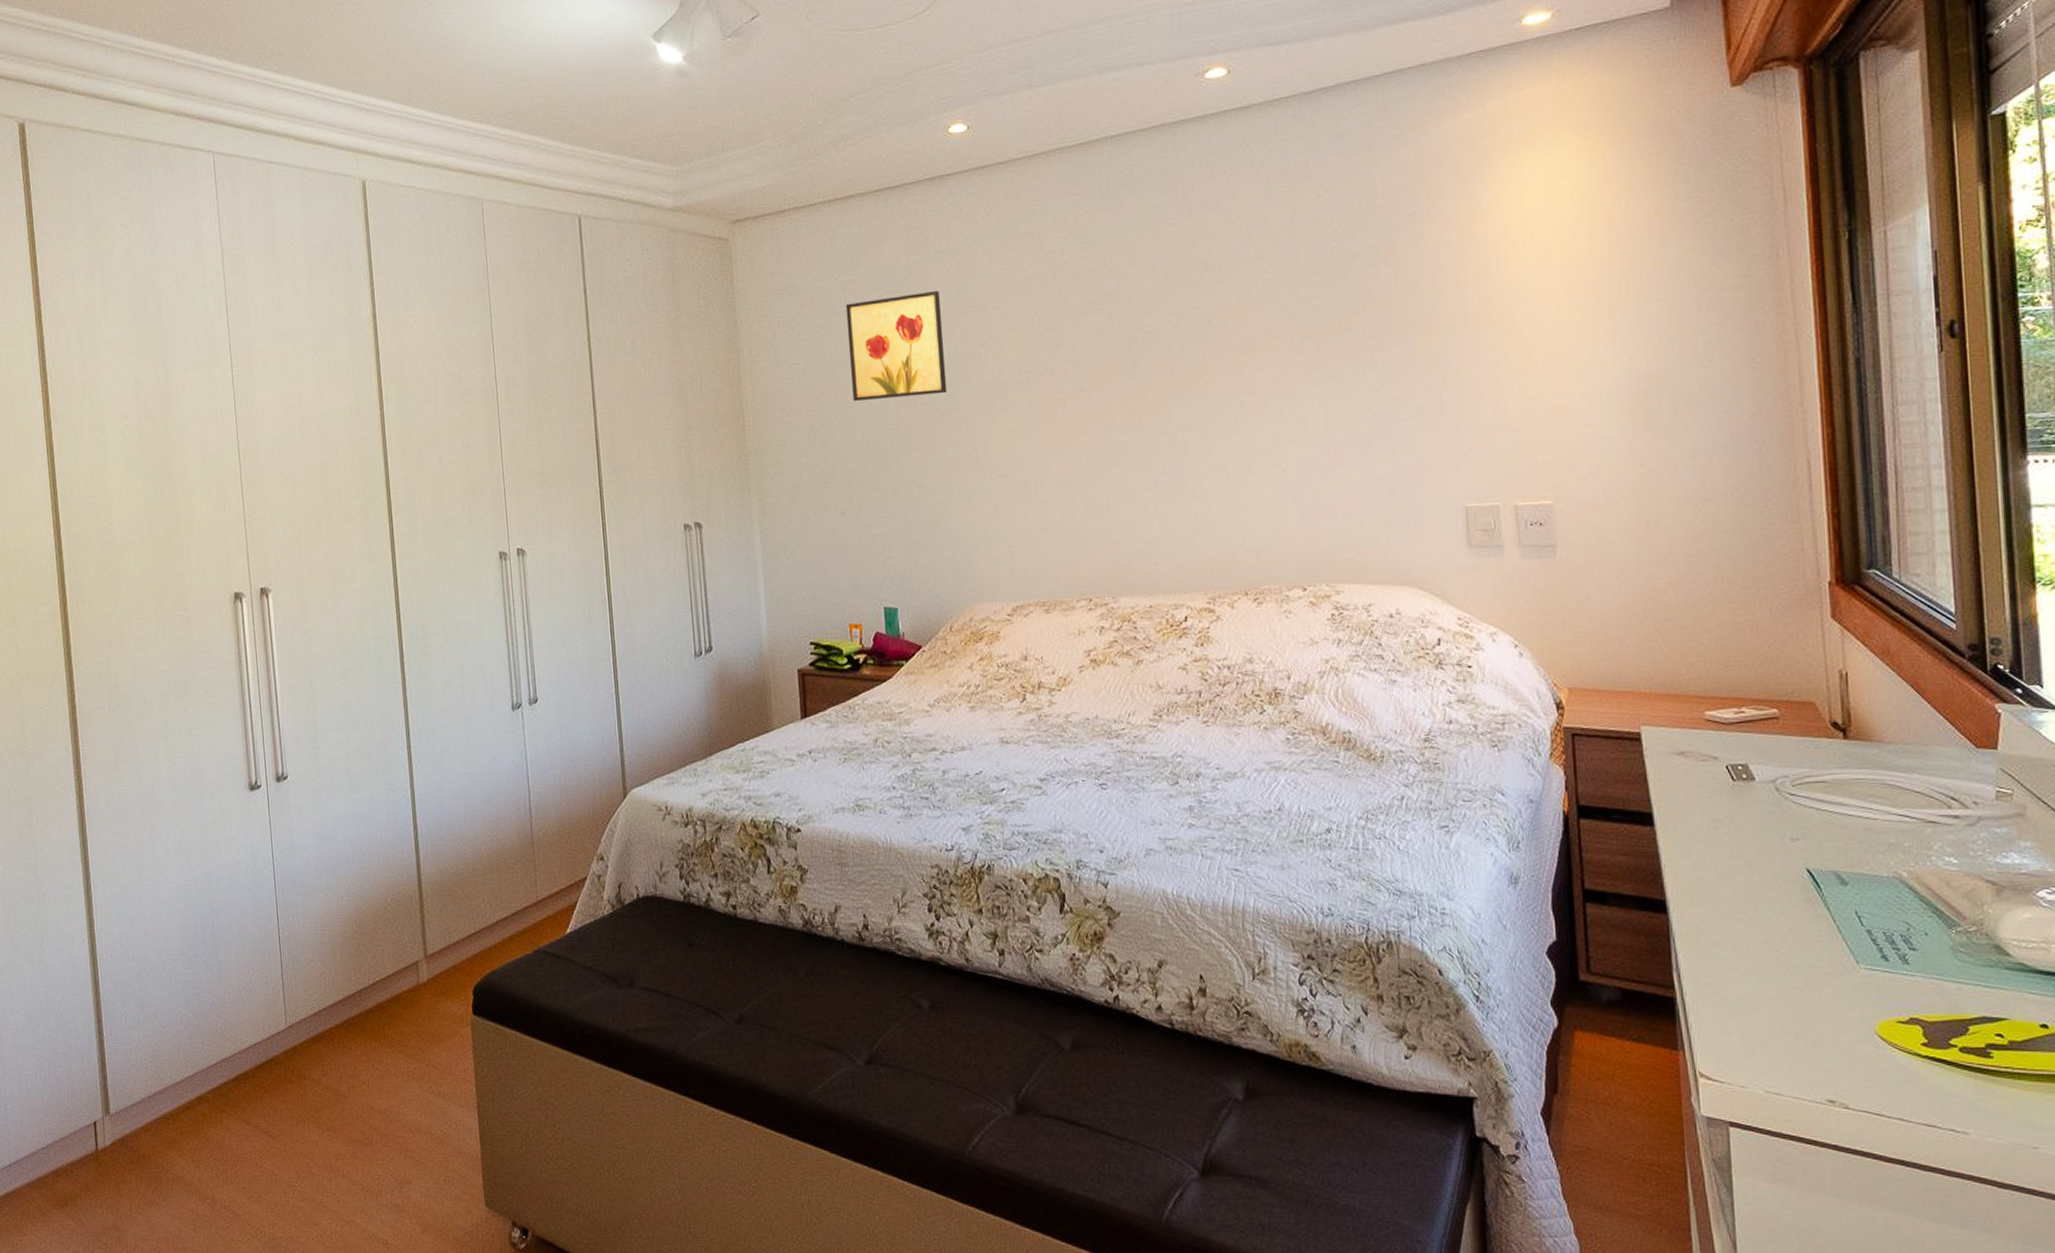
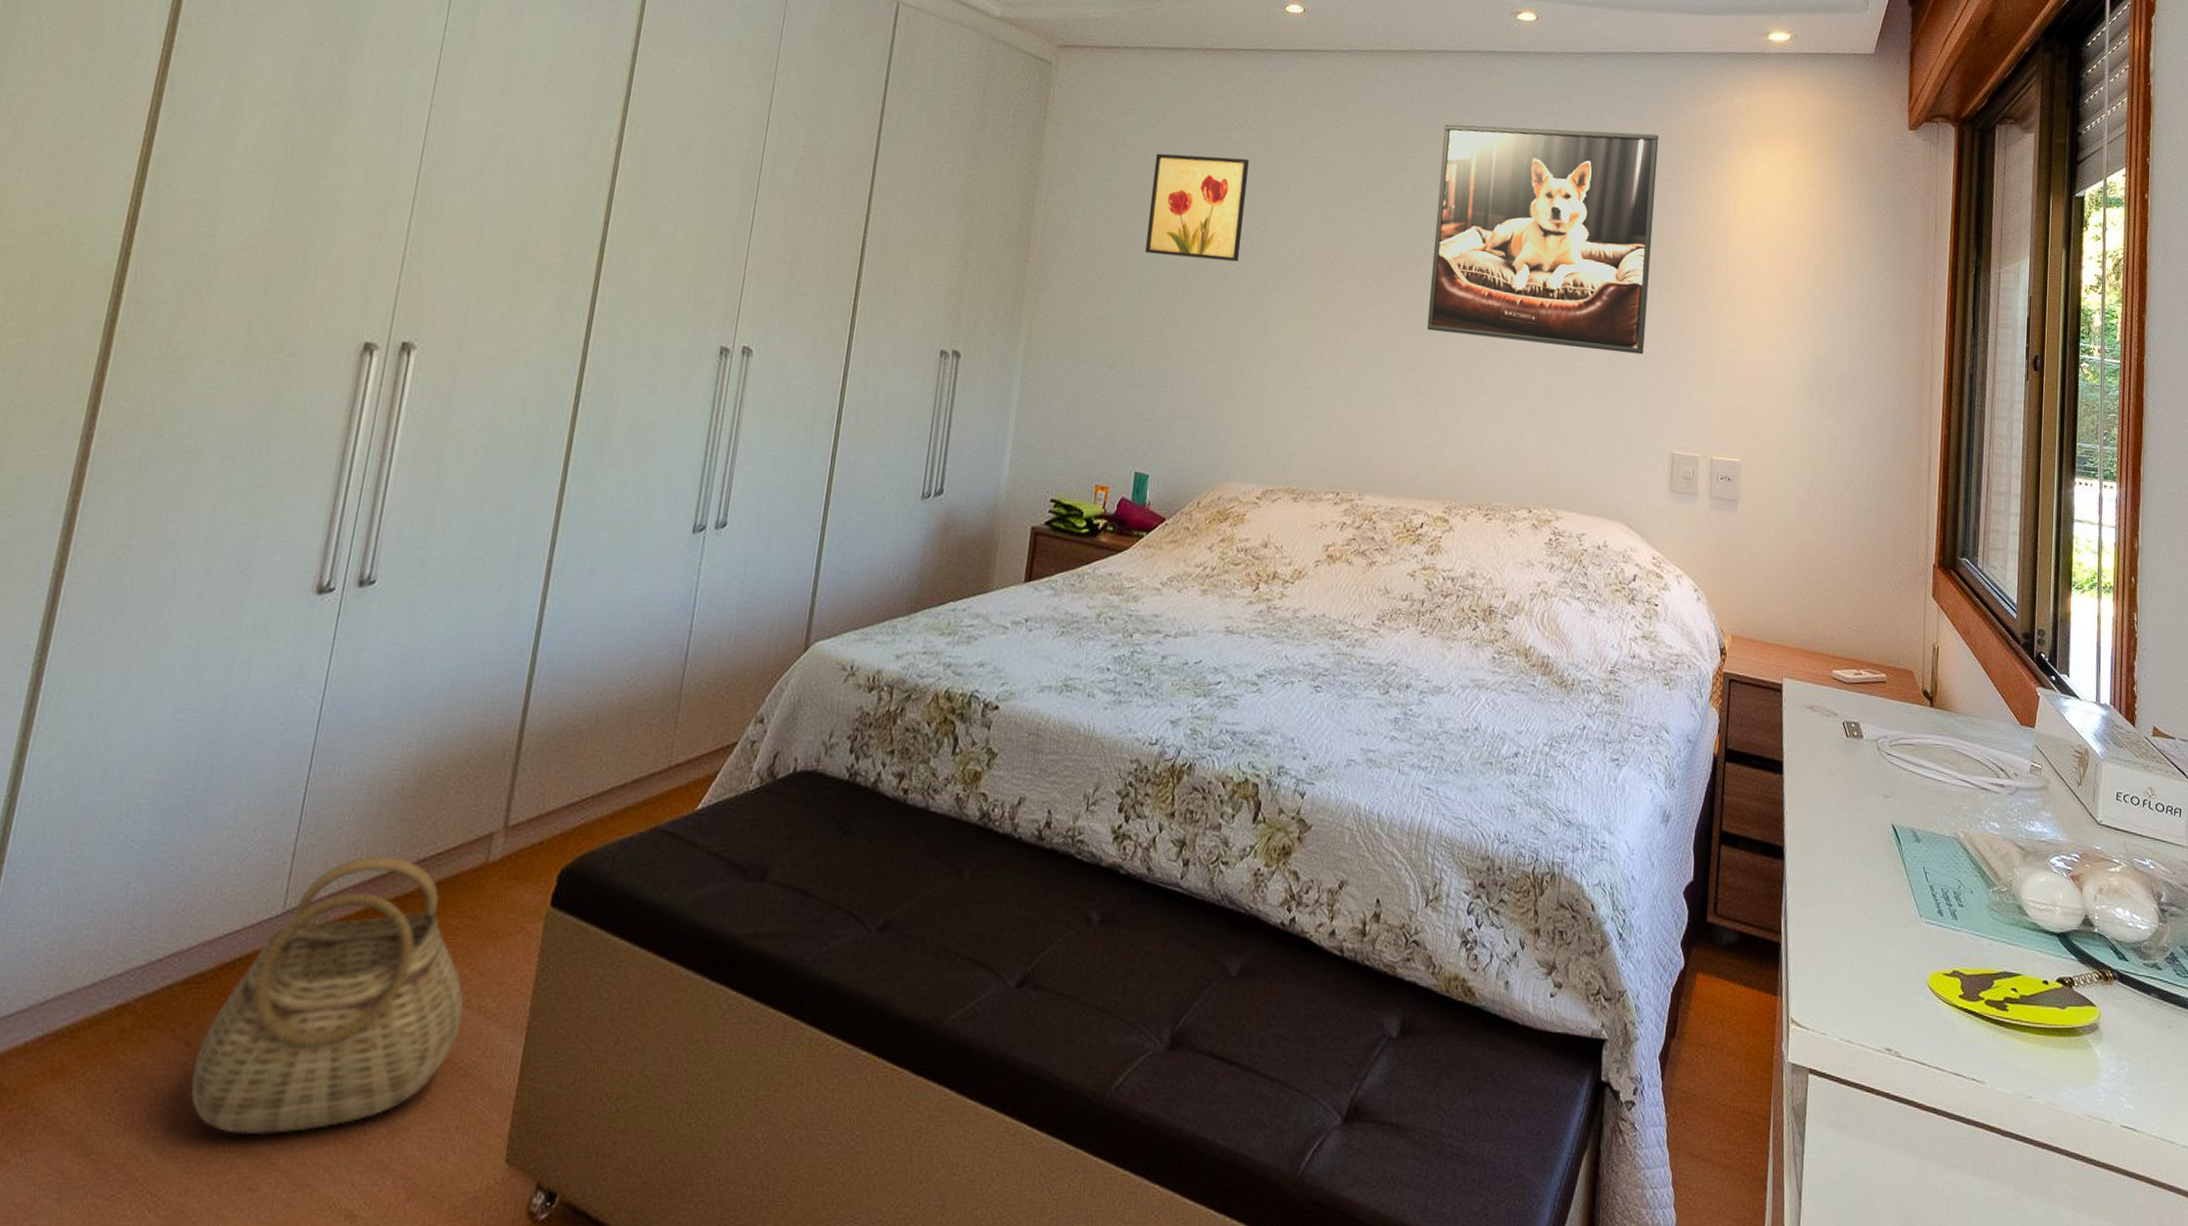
basket: none [255,983,429,1186] -> present [190,855,464,1136]
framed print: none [1142,165,1413,425] -> present [1427,124,1659,355]

